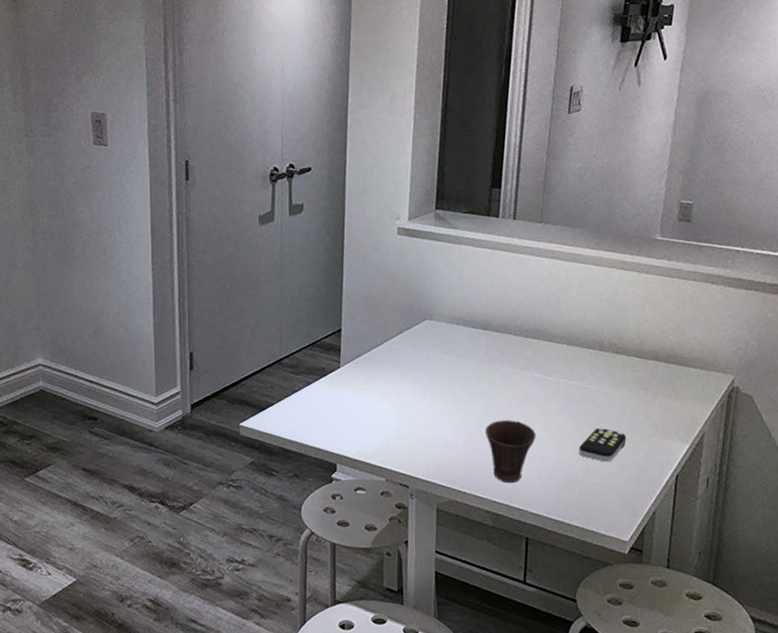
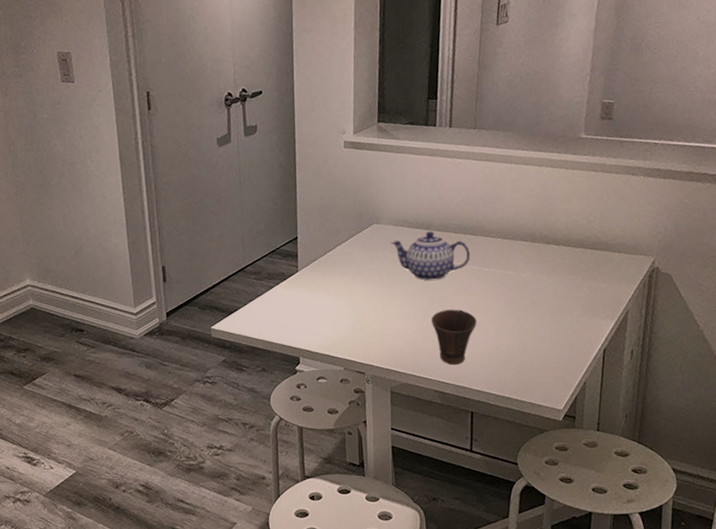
teapot: none [443,332,532,387] -> present [390,231,471,281]
remote control: present [579,427,627,462] -> none [516,311,559,342]

